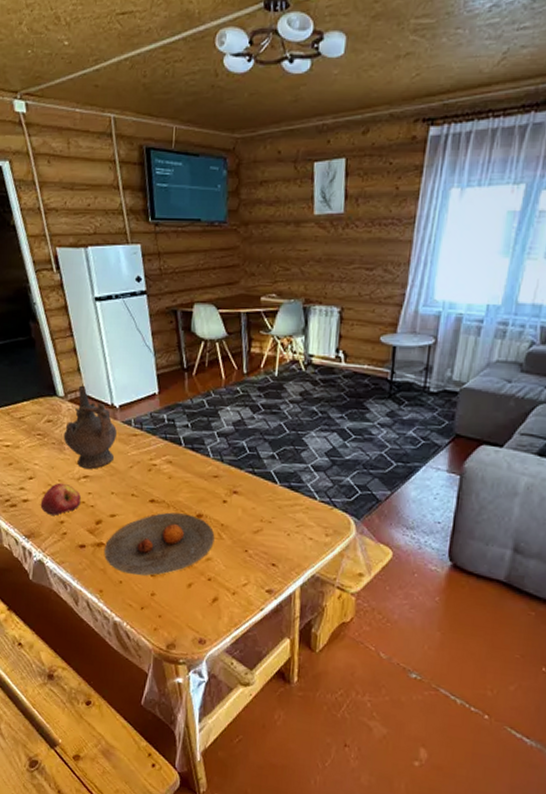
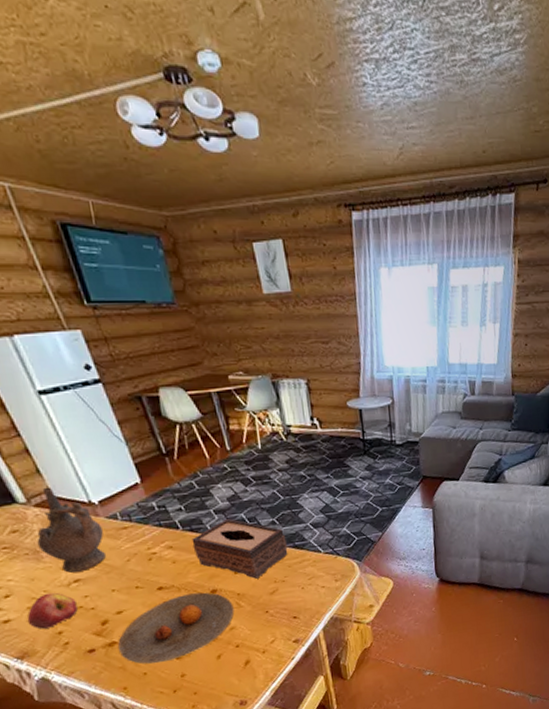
tissue box: none [190,444,283,513] -> present [191,519,288,579]

